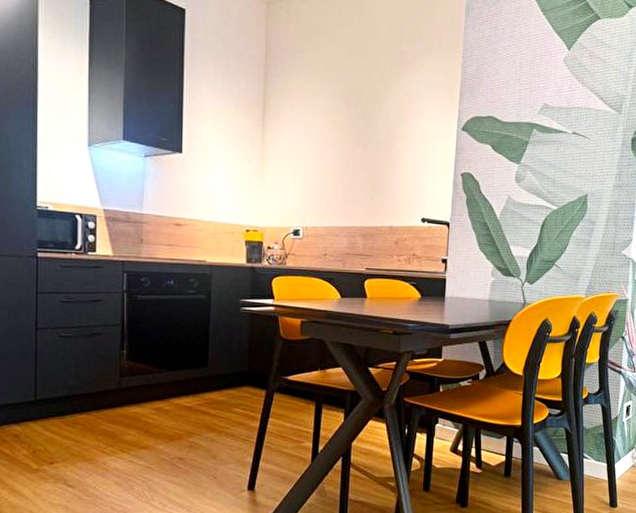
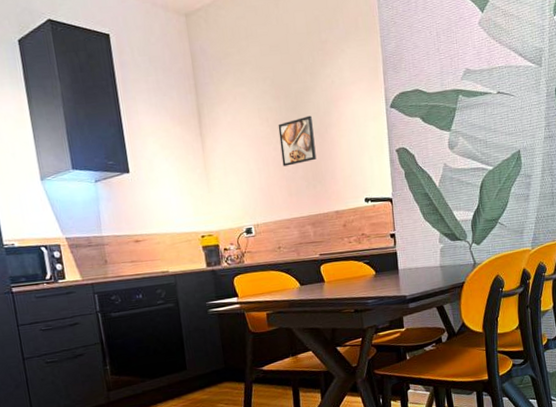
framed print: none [342,124,380,173] -> present [278,115,317,167]

